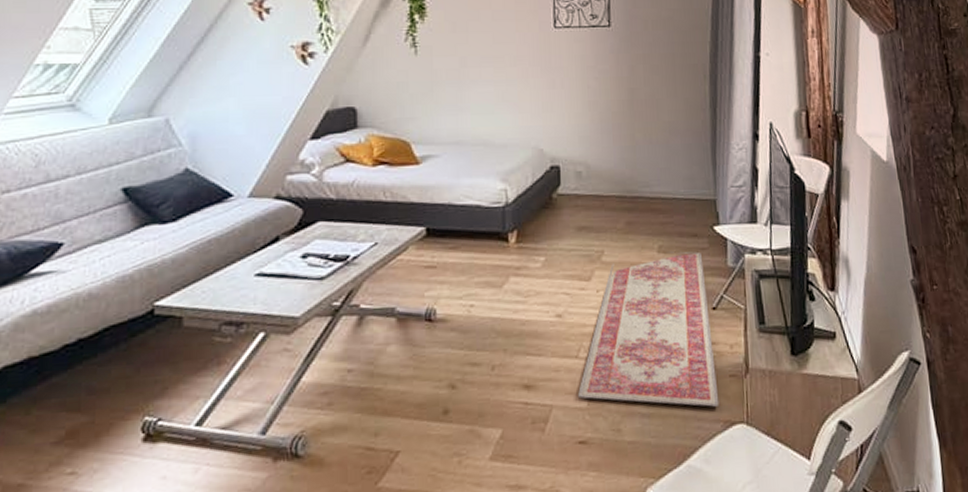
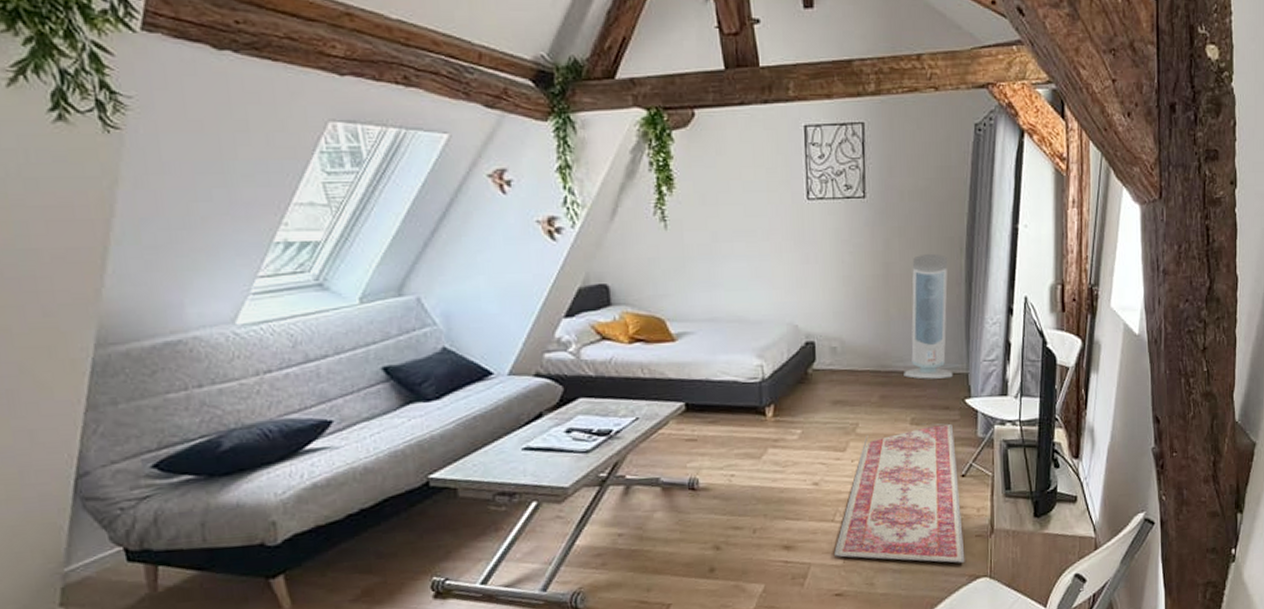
air purifier: none [650,79,701,205] -> present [904,253,954,379]

